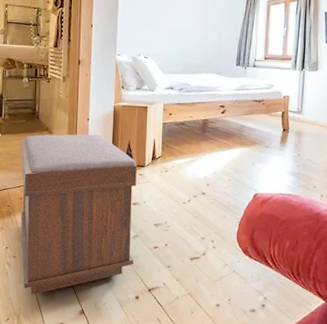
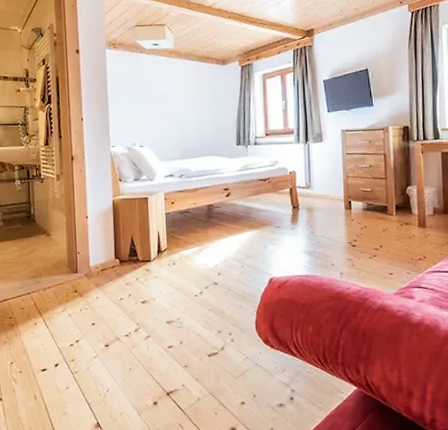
bench: present [20,134,137,295] -> none [18,232,148,412]

